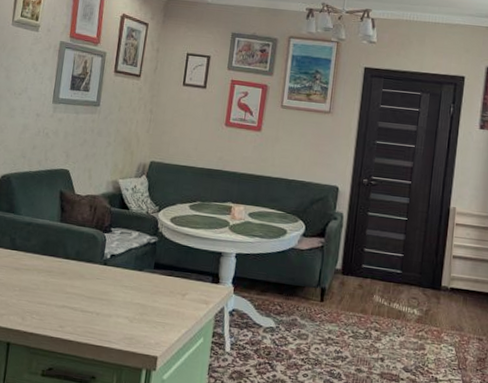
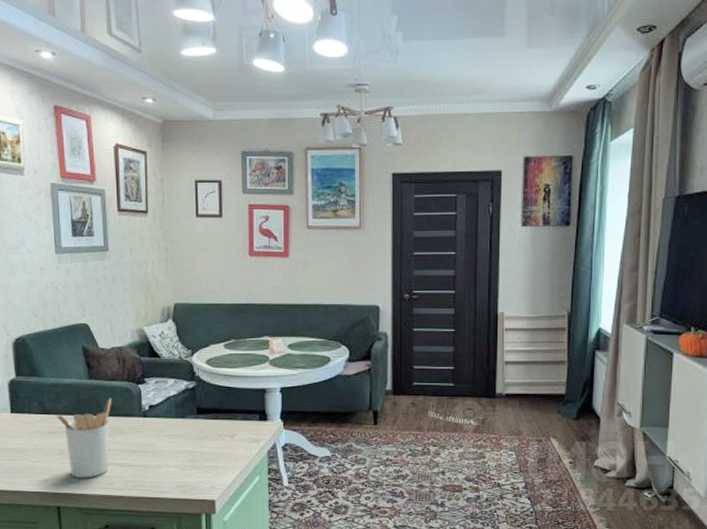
utensil holder: none [23,242,78,318] -> present [55,397,112,478]

